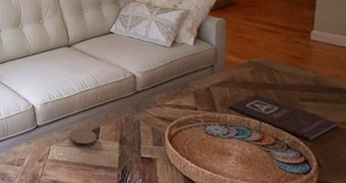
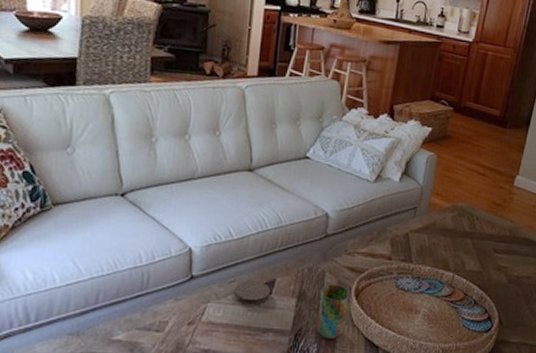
cup: none [138,131,164,176] -> present [318,284,350,339]
book: present [228,94,339,142] -> none [424,244,524,297]

